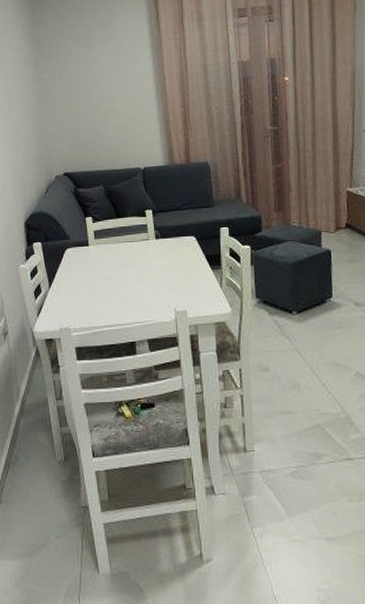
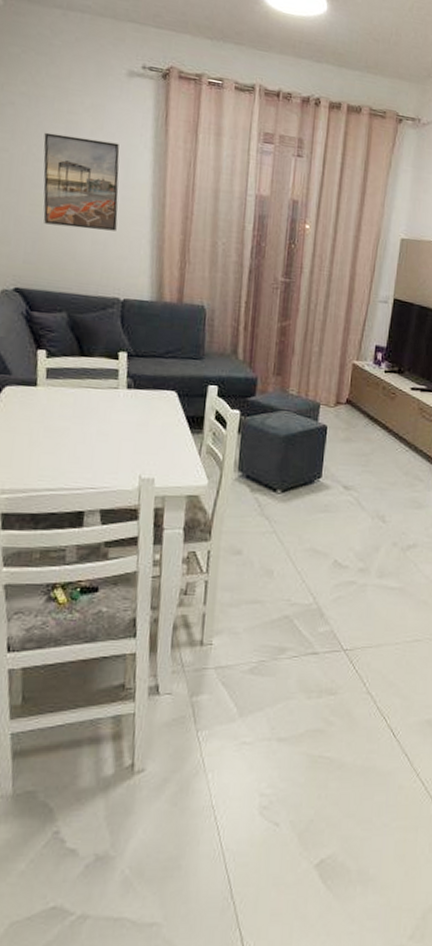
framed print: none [71,47,131,120] -> present [43,132,120,231]

